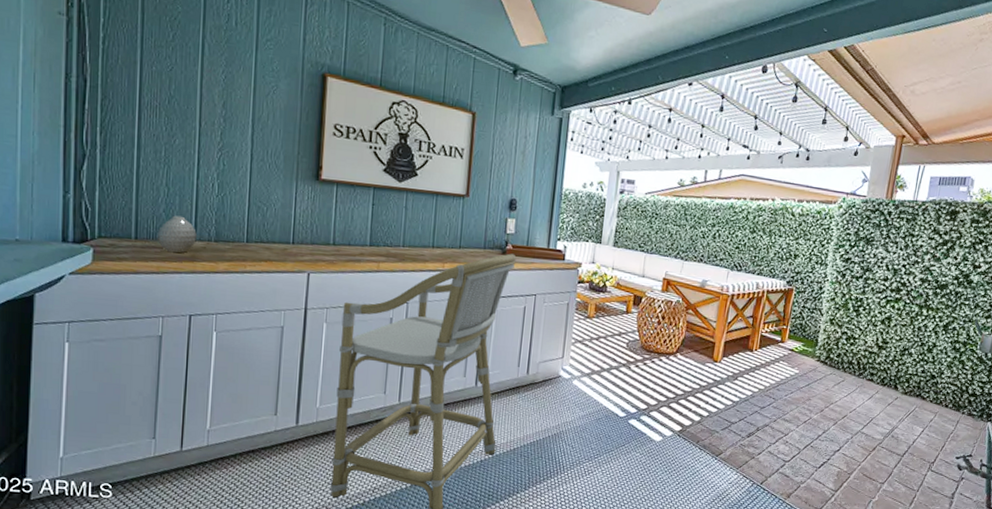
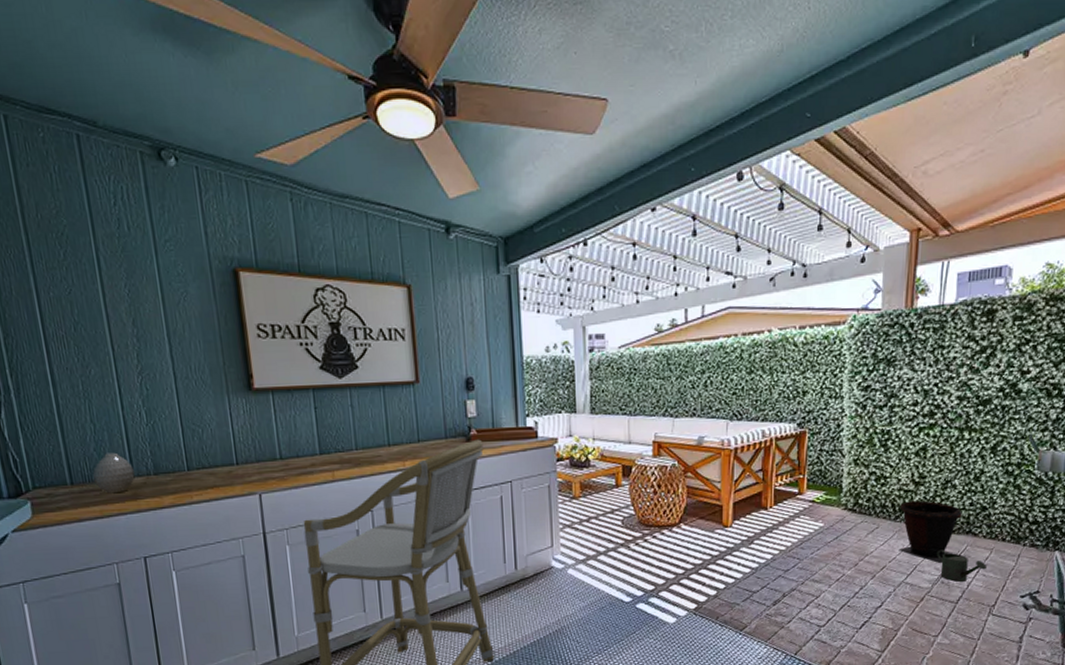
planter pot: none [859,361,915,419] -> present [898,500,966,563]
watering can: none [890,407,931,438] -> present [936,549,987,582]

